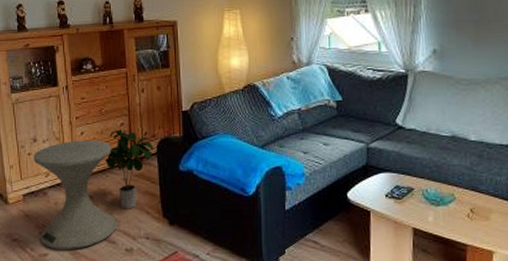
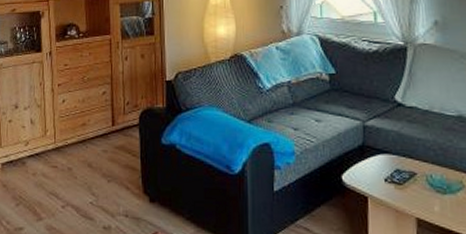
side table: present [33,140,118,249] -> none [14,108,96,224]
potted plant: present [105,129,153,209] -> none [85,98,135,184]

